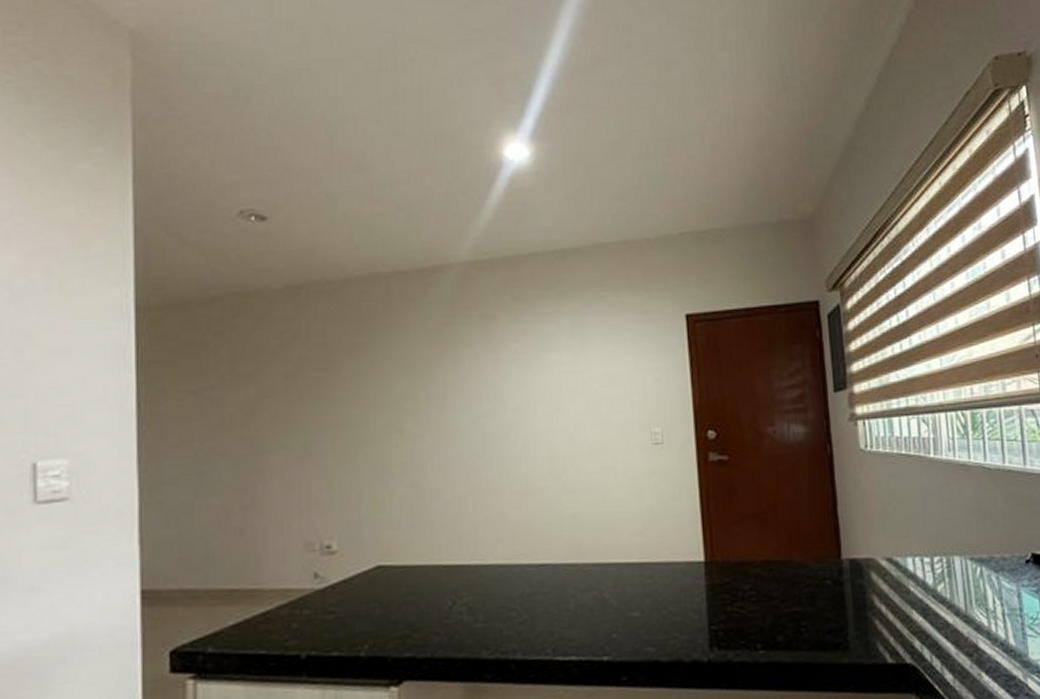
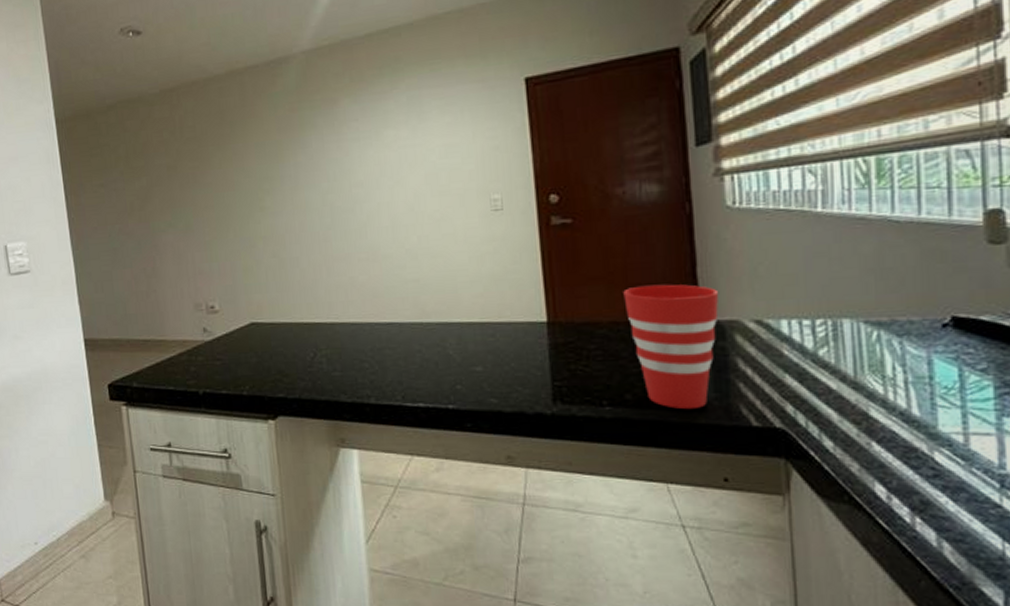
cup: none [775,522,857,650] -> present [623,284,719,410]

